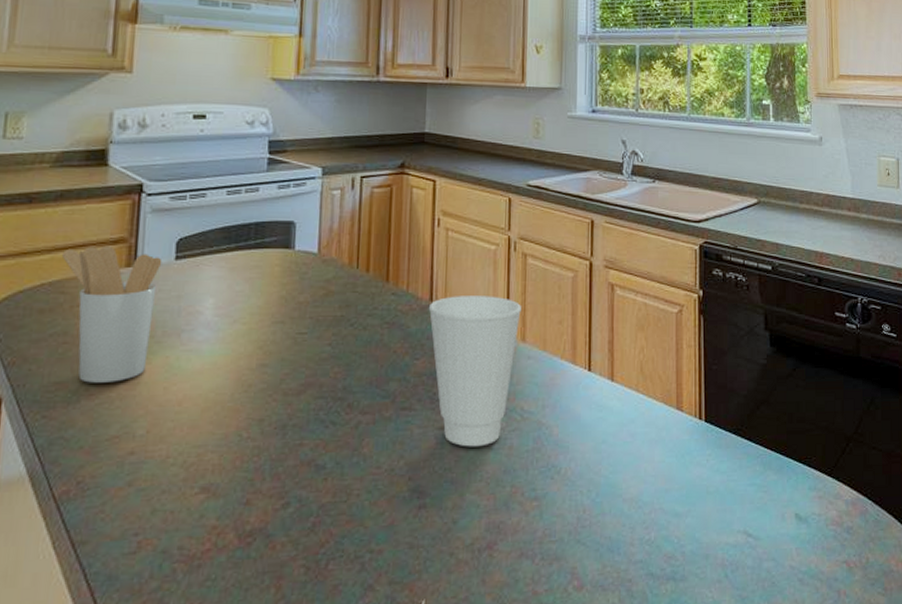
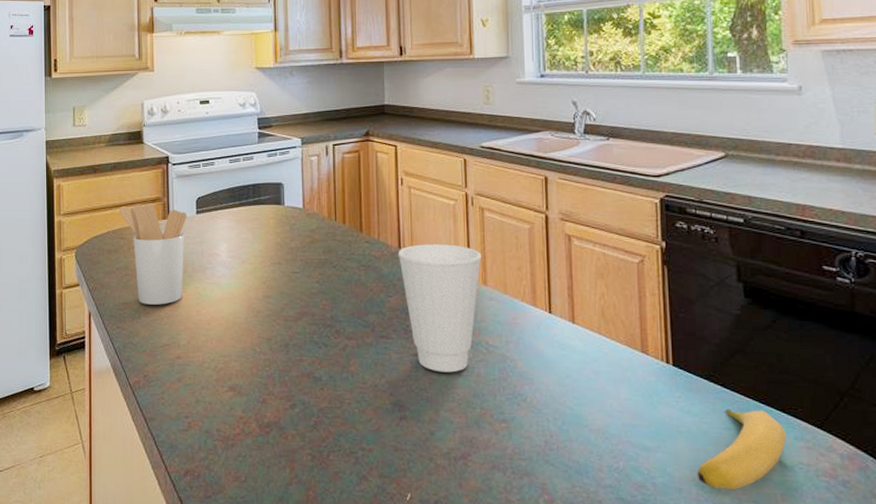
banana: none [723,462,801,550] -> present [697,408,786,490]

